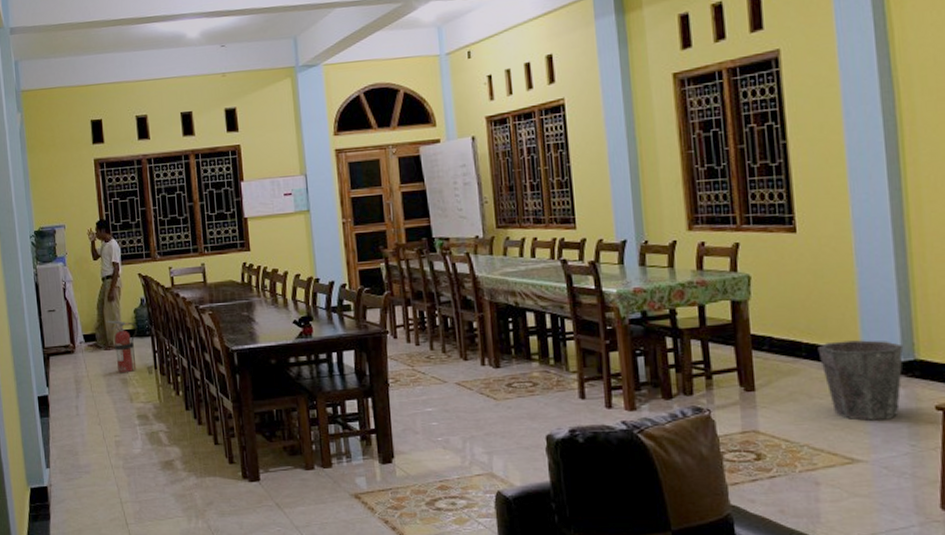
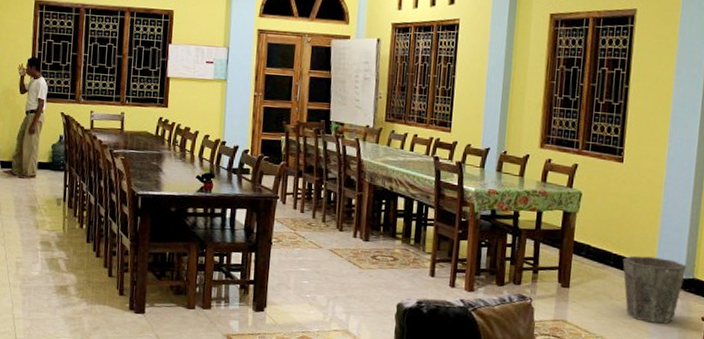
fire extinguisher: present [106,320,138,374] -> none [23,151,53,202]

